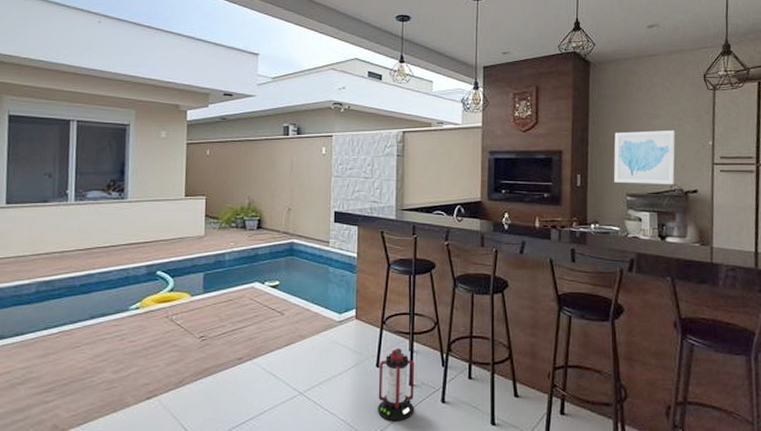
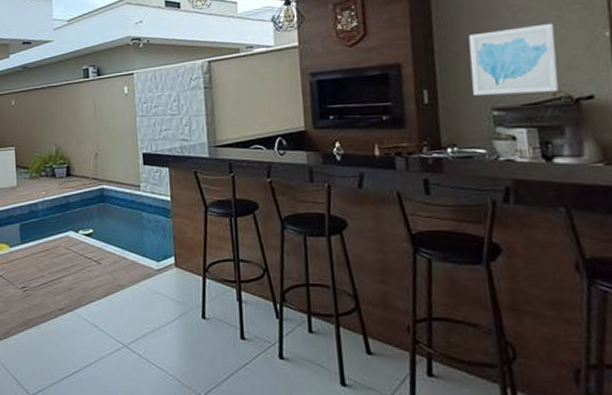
lantern: present [378,348,415,422] -> none [205,298,250,379]

